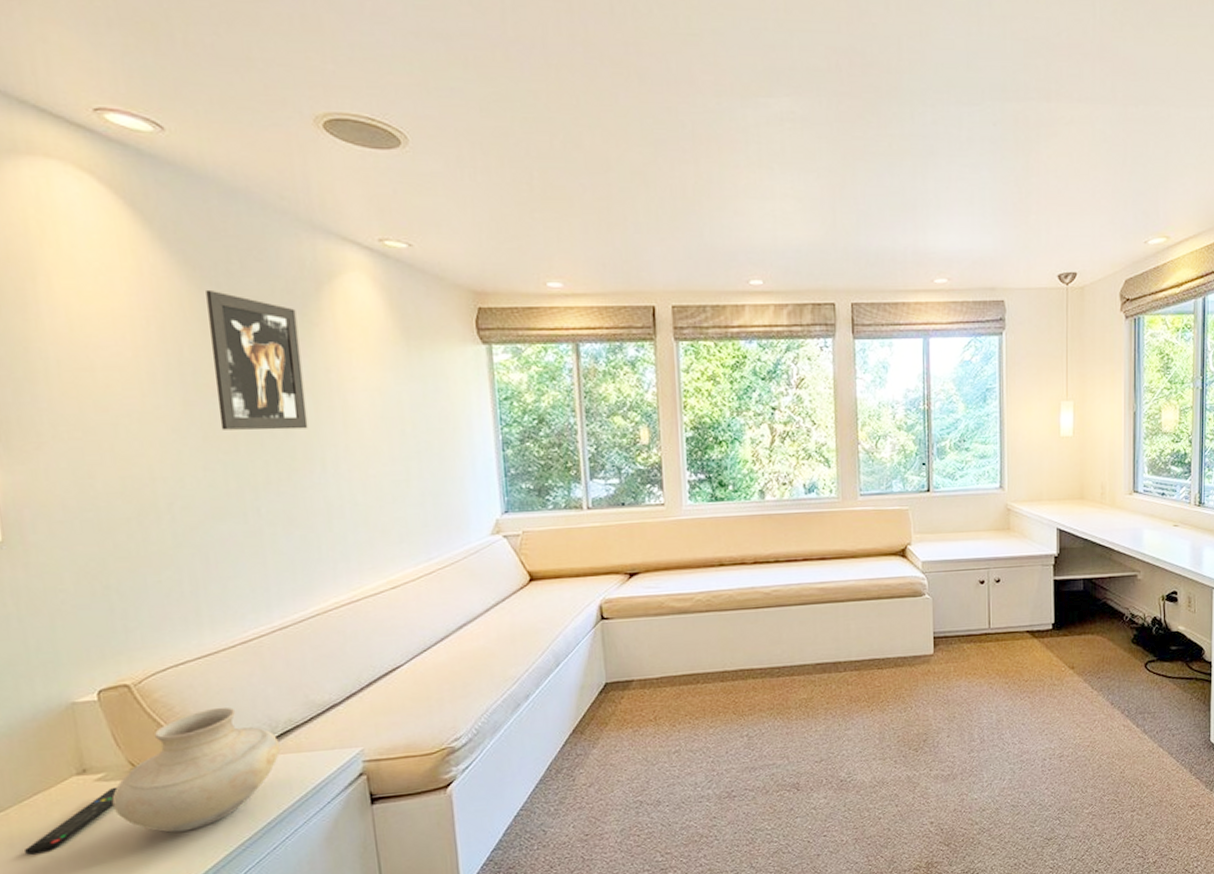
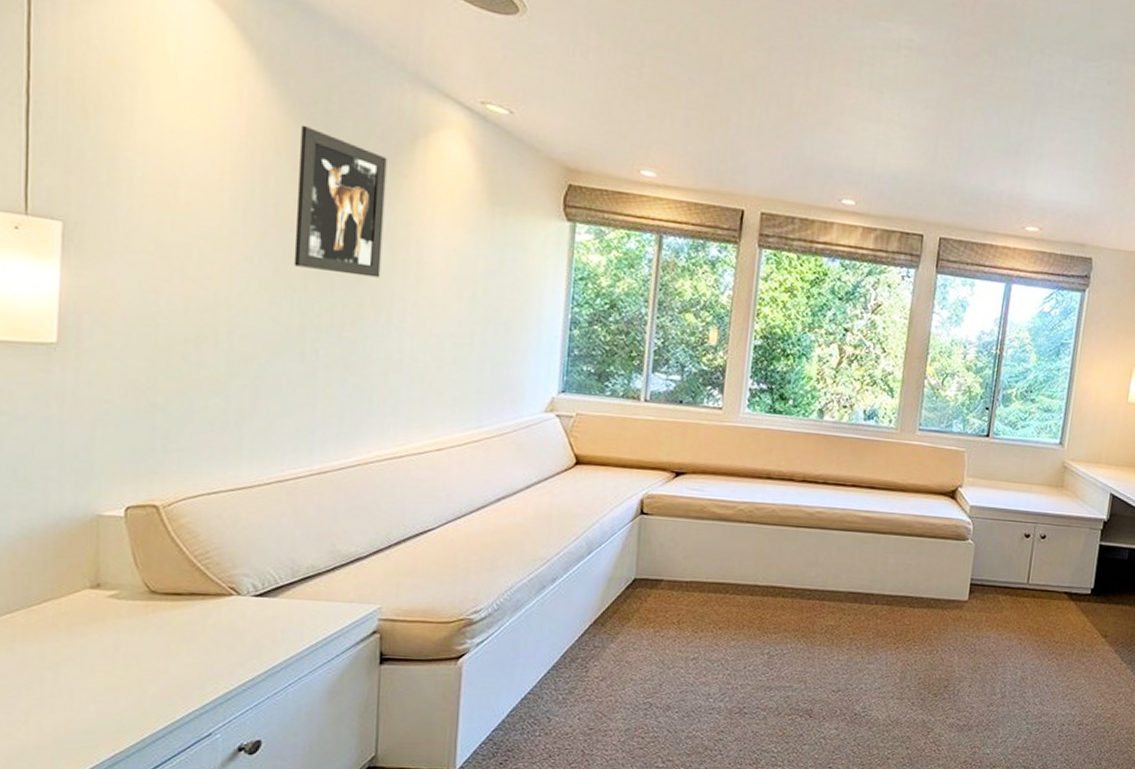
remote control: present [25,786,118,855] -> none [25,606,128,662]
vase: present [112,707,281,833] -> none [120,542,299,662]

